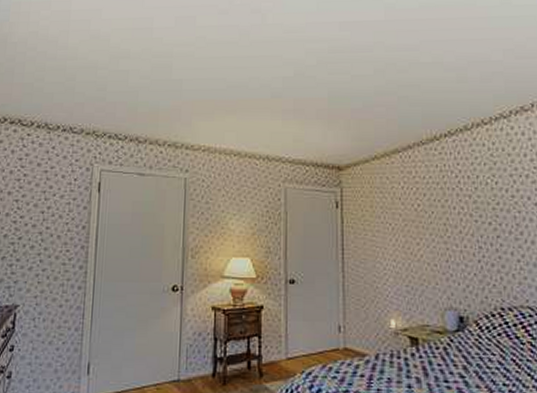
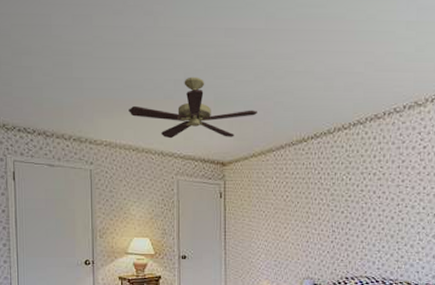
ceiling fan: none [231,73,378,141] -> present [129,77,257,139]

